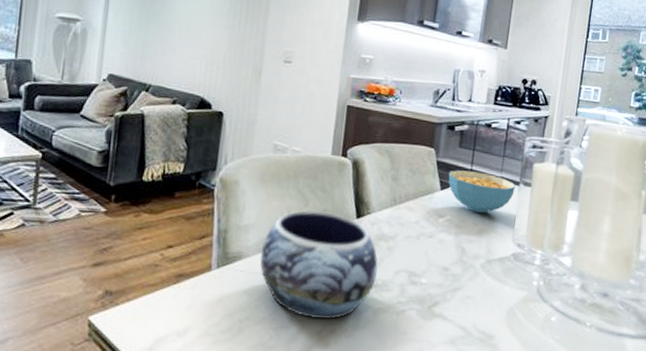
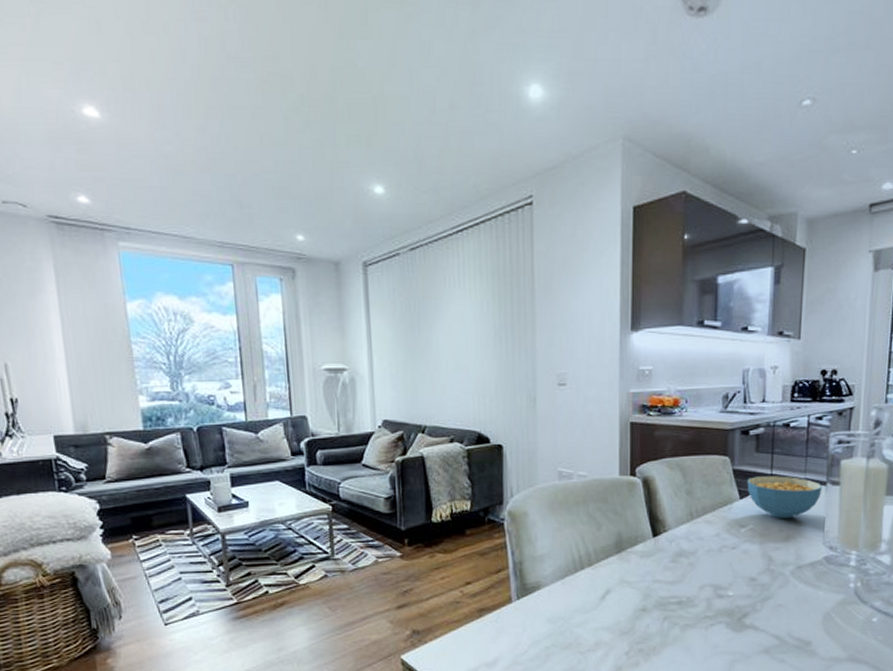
decorative bowl: present [259,209,378,320] -> none [558,533,680,641]

